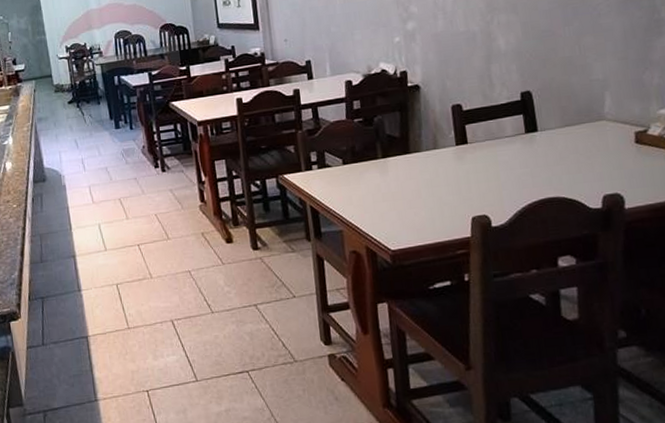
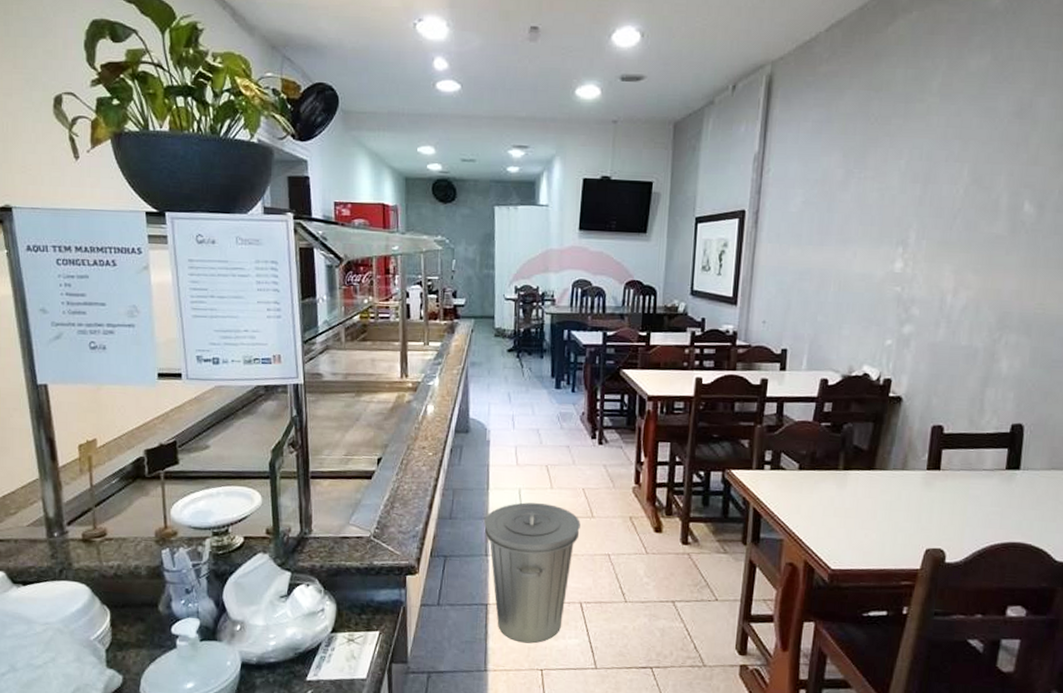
trash can: none [71,233,160,368] -> present [483,502,581,644]

